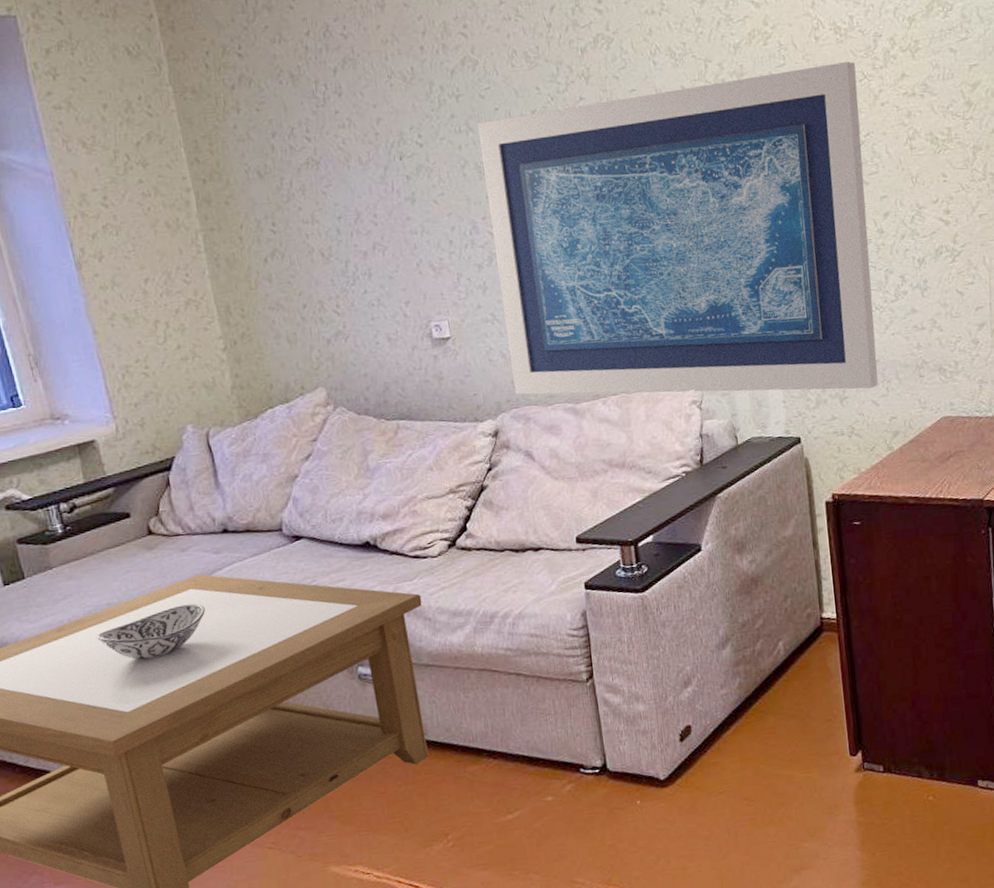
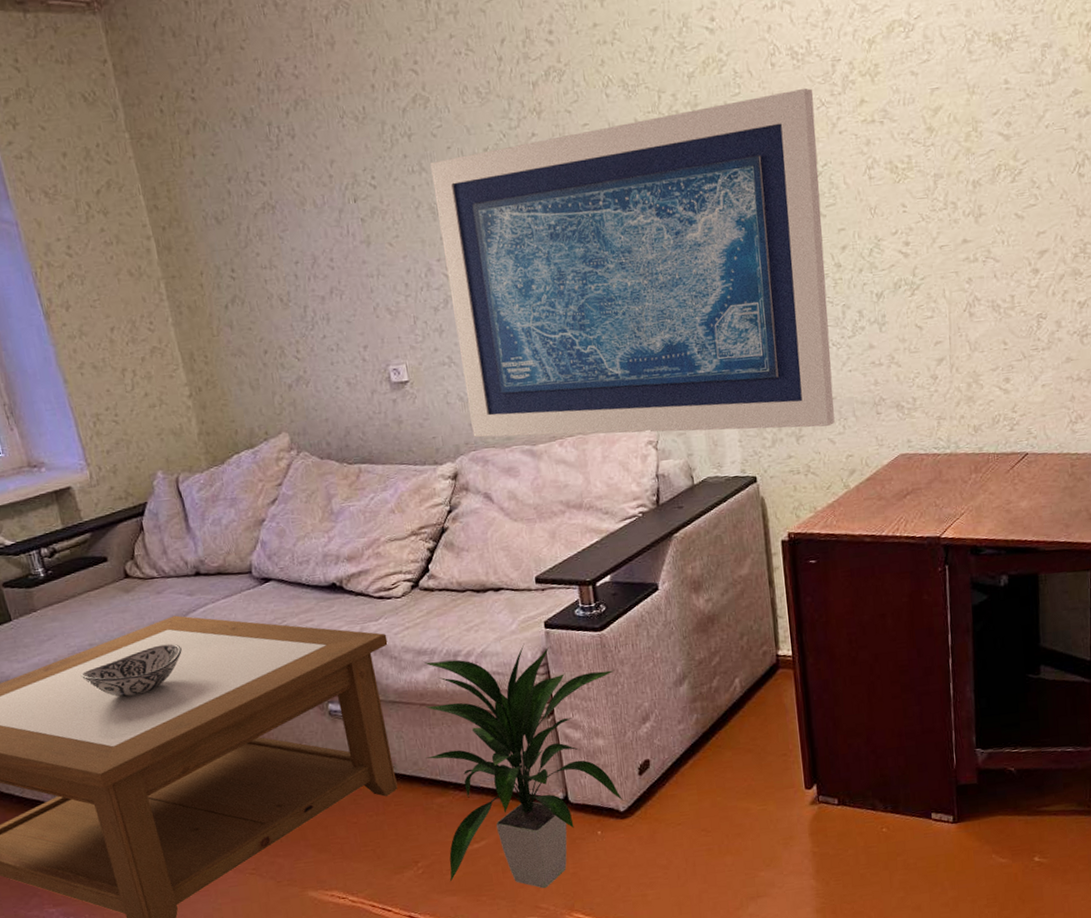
indoor plant: none [459,604,664,862] -> present [424,643,623,888]

